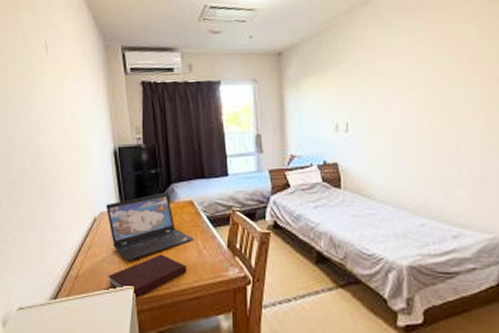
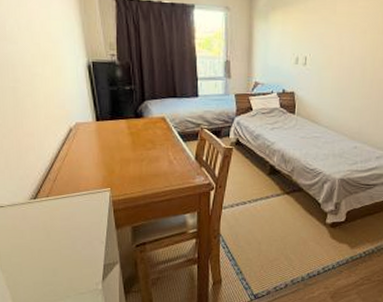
laptop: present [105,192,194,261] -> none [81,108,166,168]
notebook: present [108,254,187,299] -> none [85,162,159,200]

